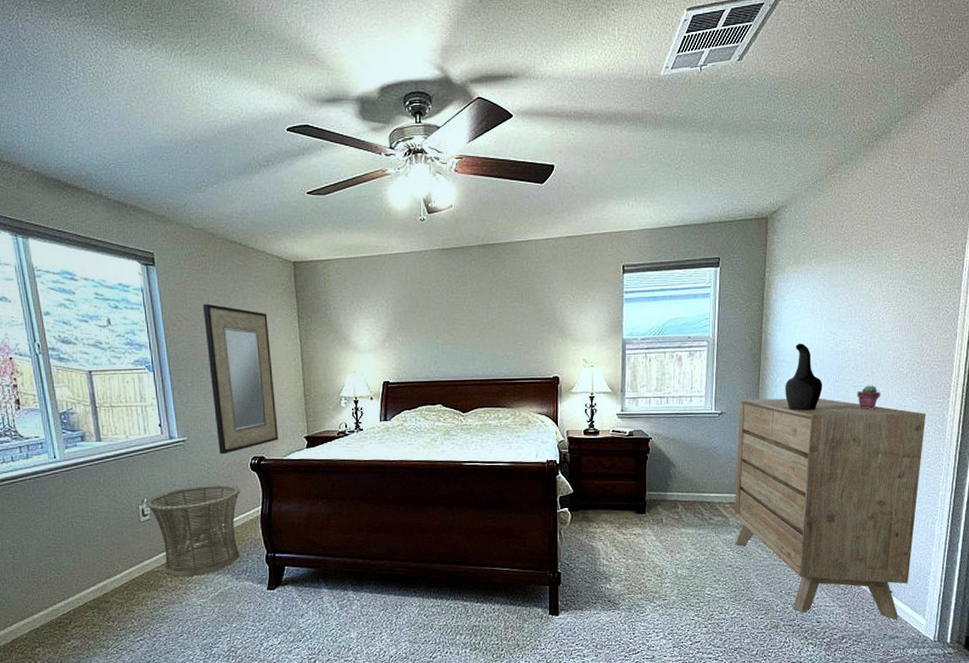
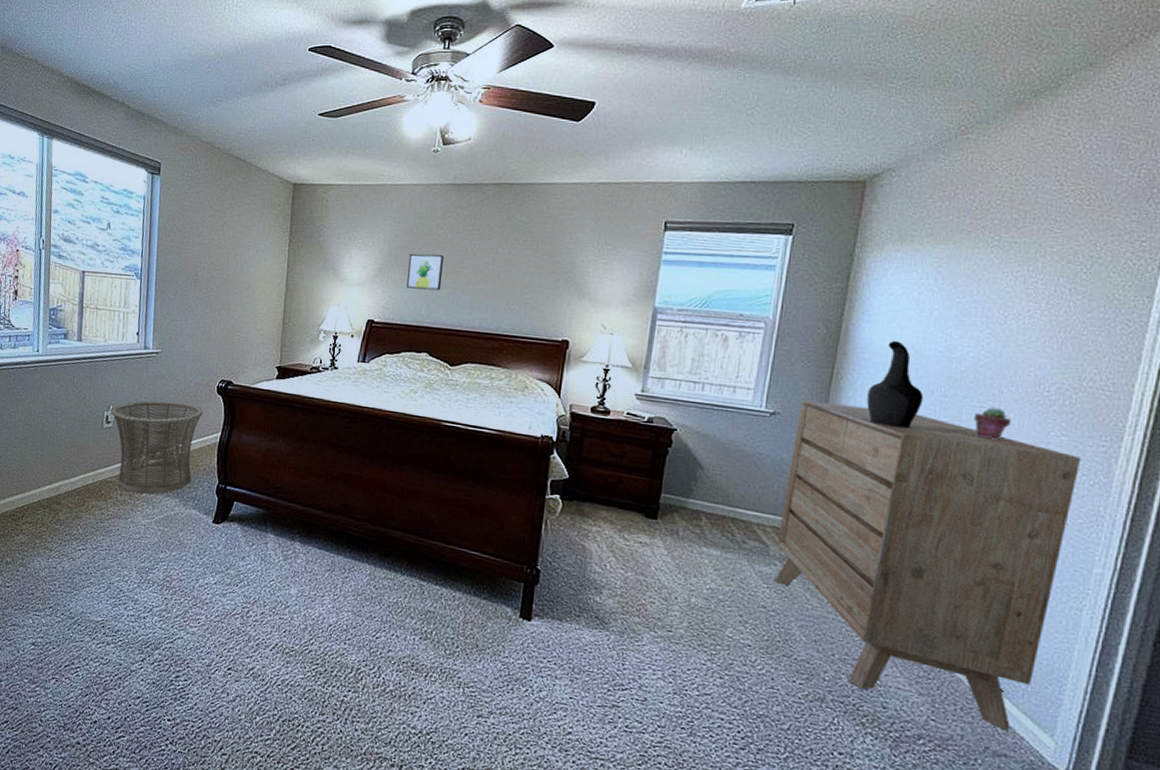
home mirror: present [202,303,279,455] -> none [188,217,259,373]
wall art: none [412,315,445,348] -> present [407,253,445,291]

